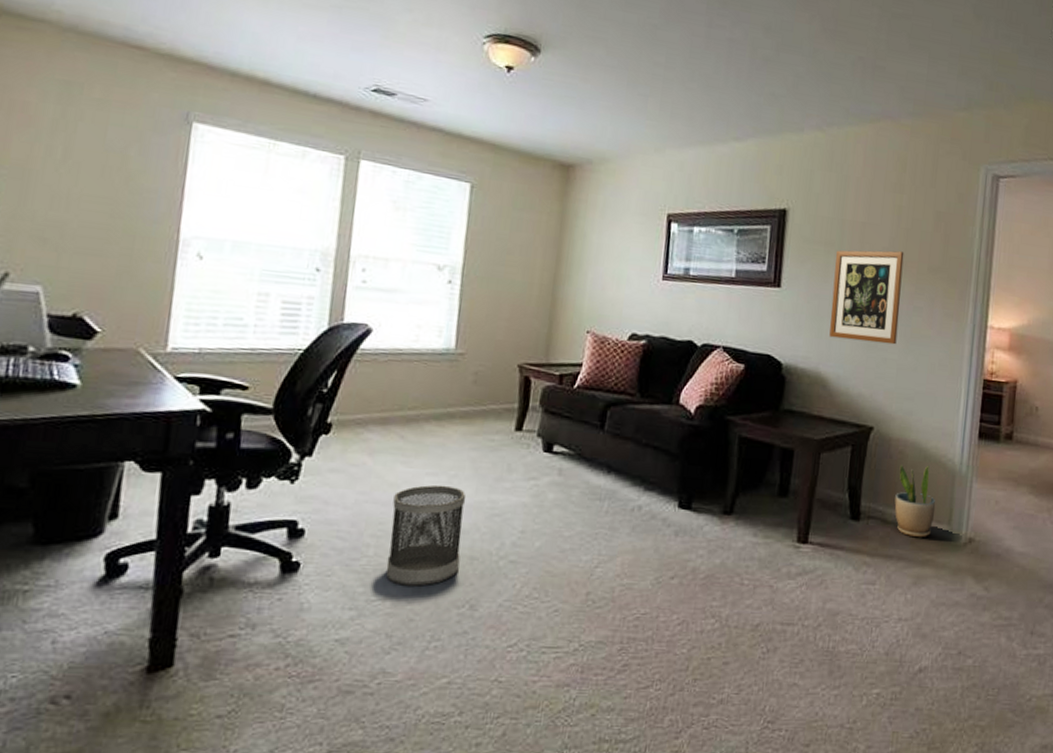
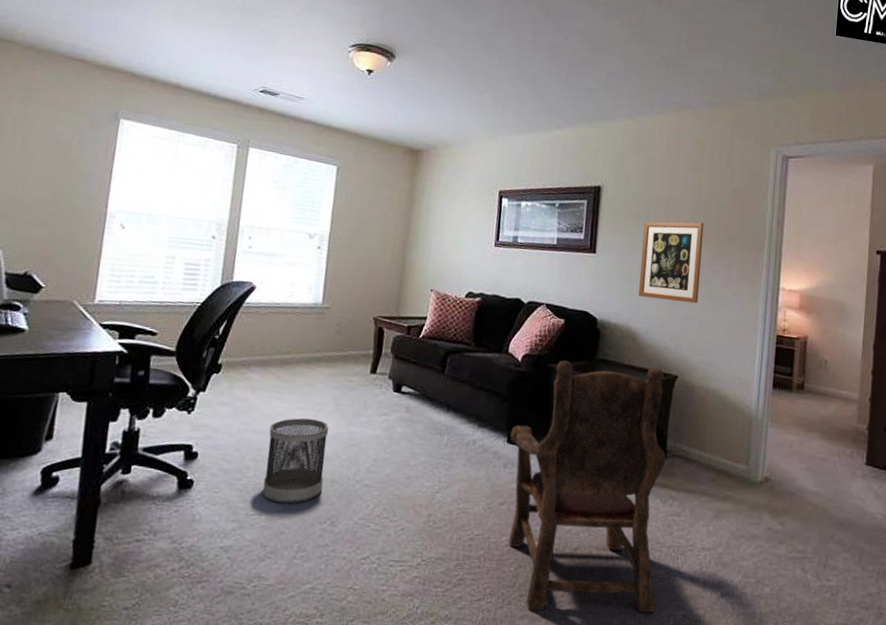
armchair: none [679,411,860,696] -> present [508,360,667,613]
potted plant: present [894,465,936,538] -> none [697,410,735,476]

